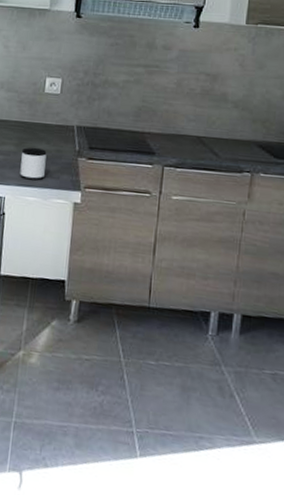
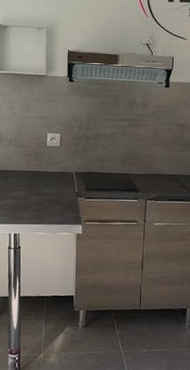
mug: present [19,147,47,181] -> none [30,192,52,219]

